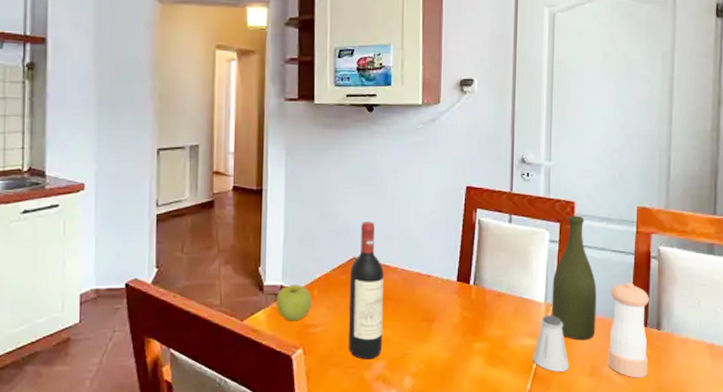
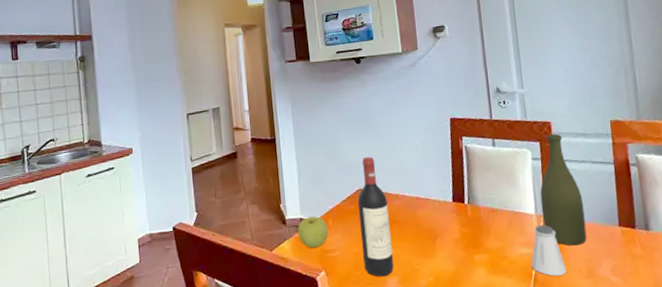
pepper shaker: present [607,283,649,378] -> none [596,189,643,277]

